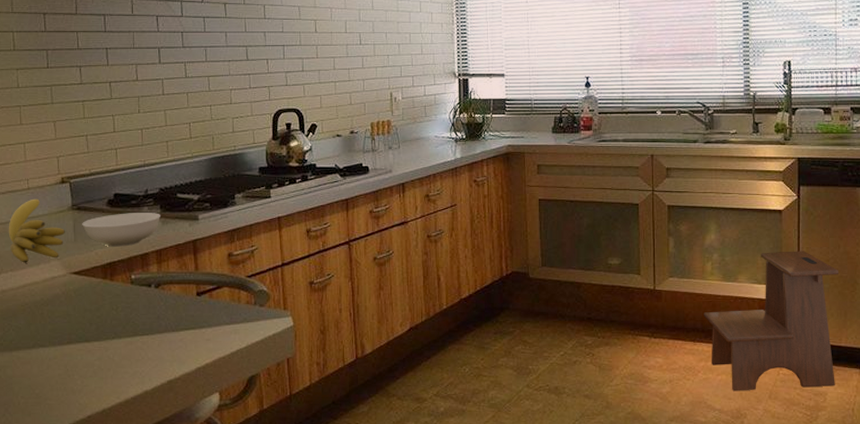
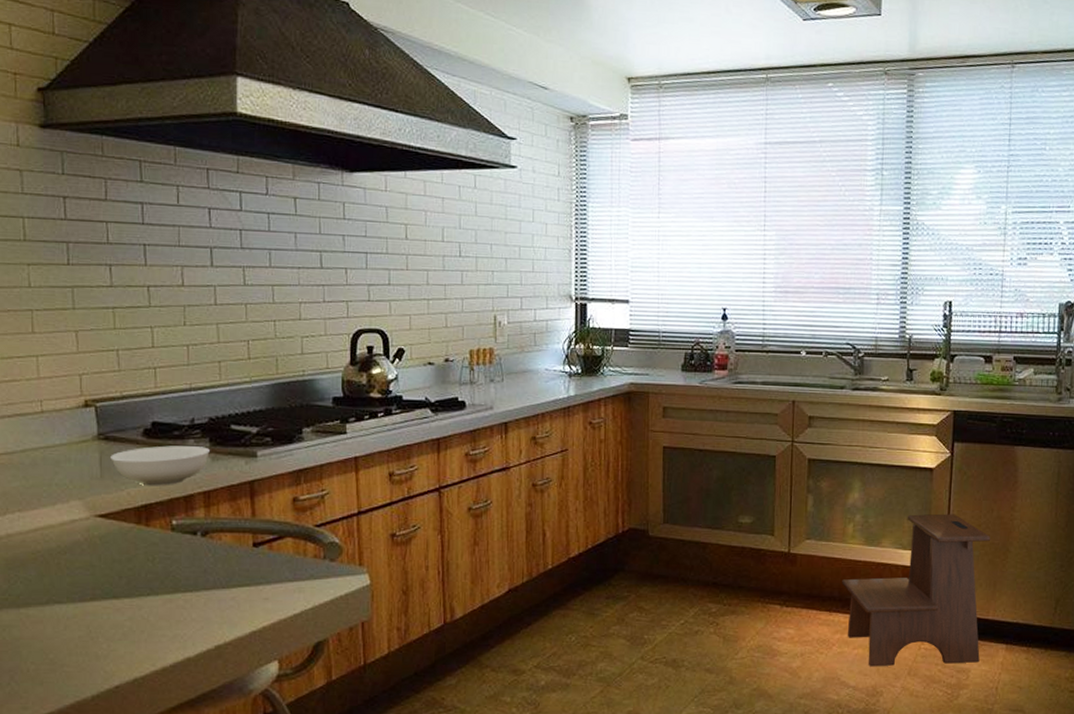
banana: present [8,198,66,263] -> none [15,424,90,502]

